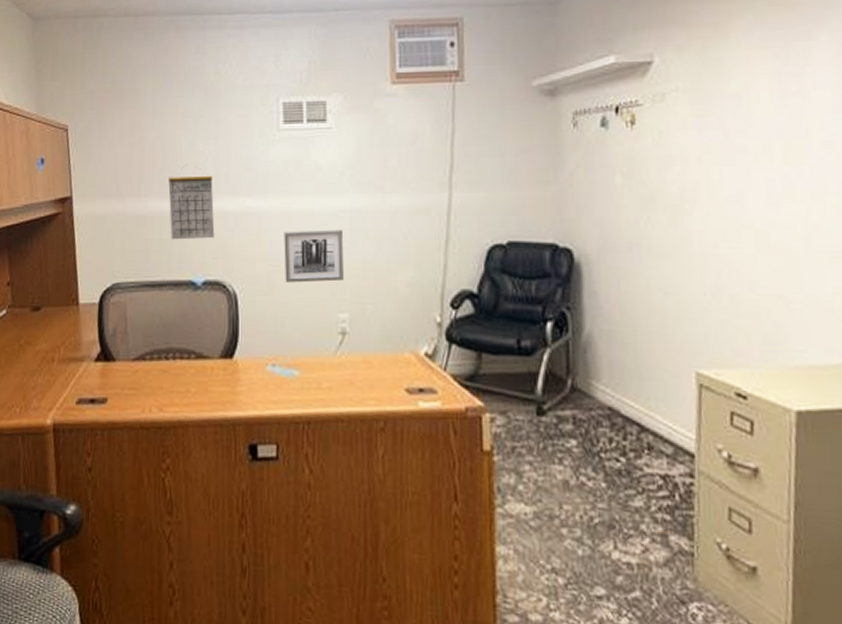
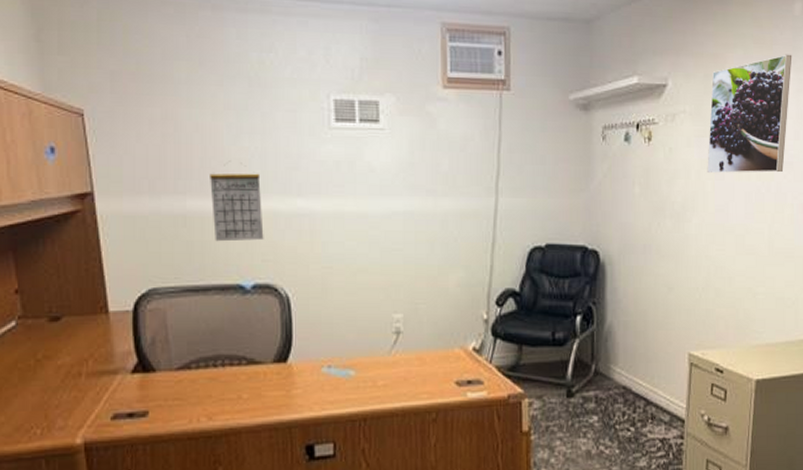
wall art: present [284,229,344,283] -> none [337,232,398,285]
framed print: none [710,13,825,159] -> present [707,54,792,174]

